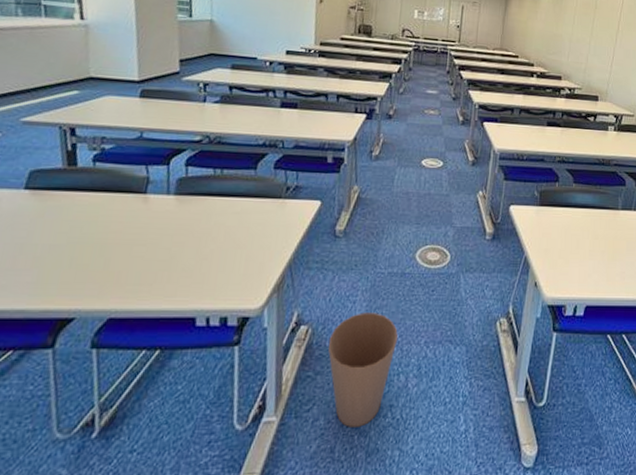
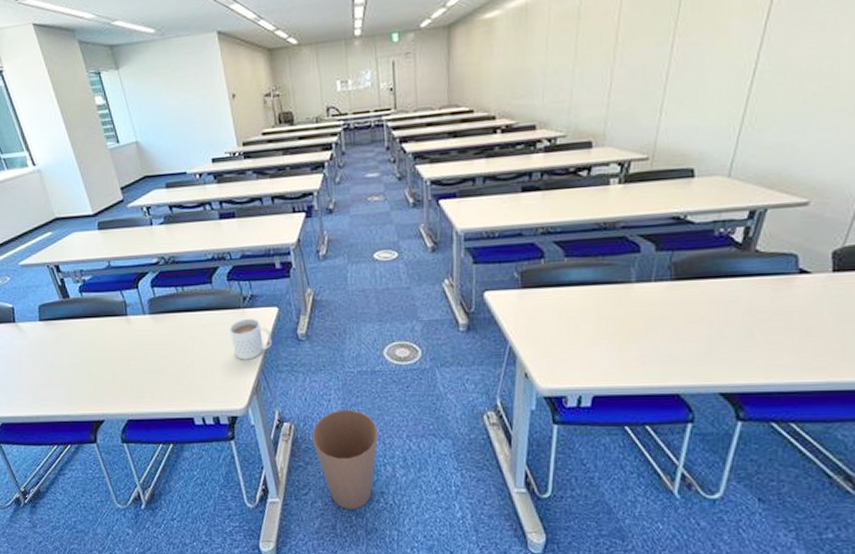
mug: none [263,209,308,254] -> present [230,318,273,360]

